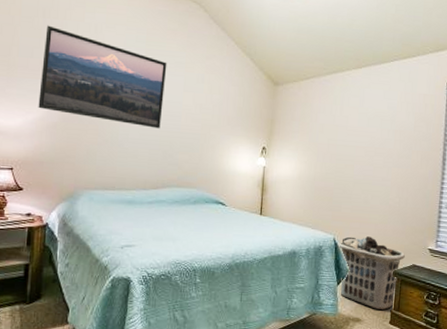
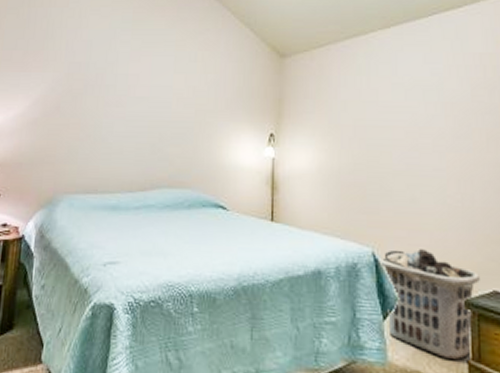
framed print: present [38,25,167,129] -> none [19,14,156,118]

